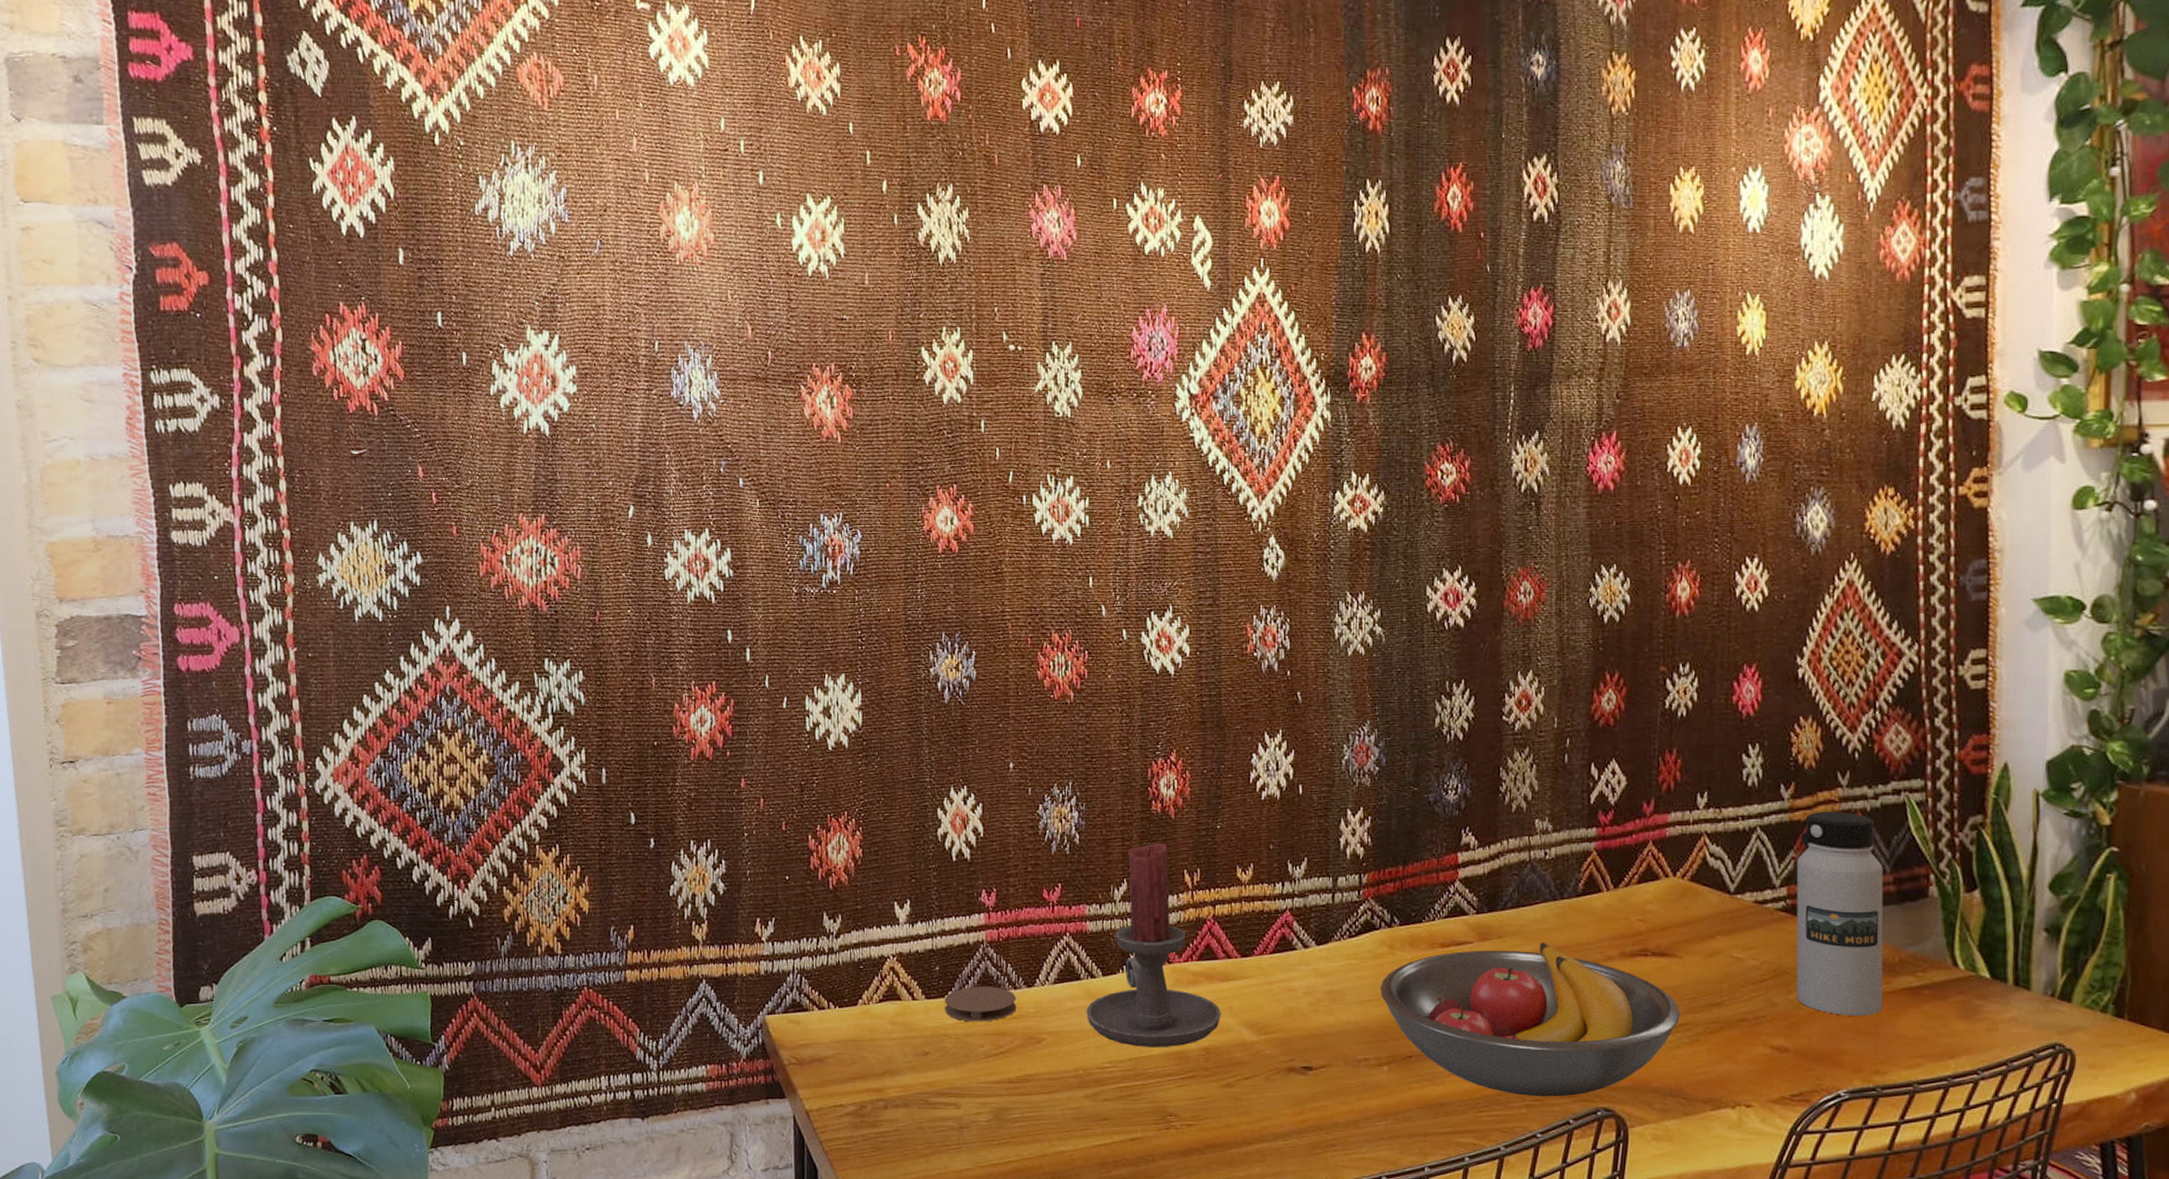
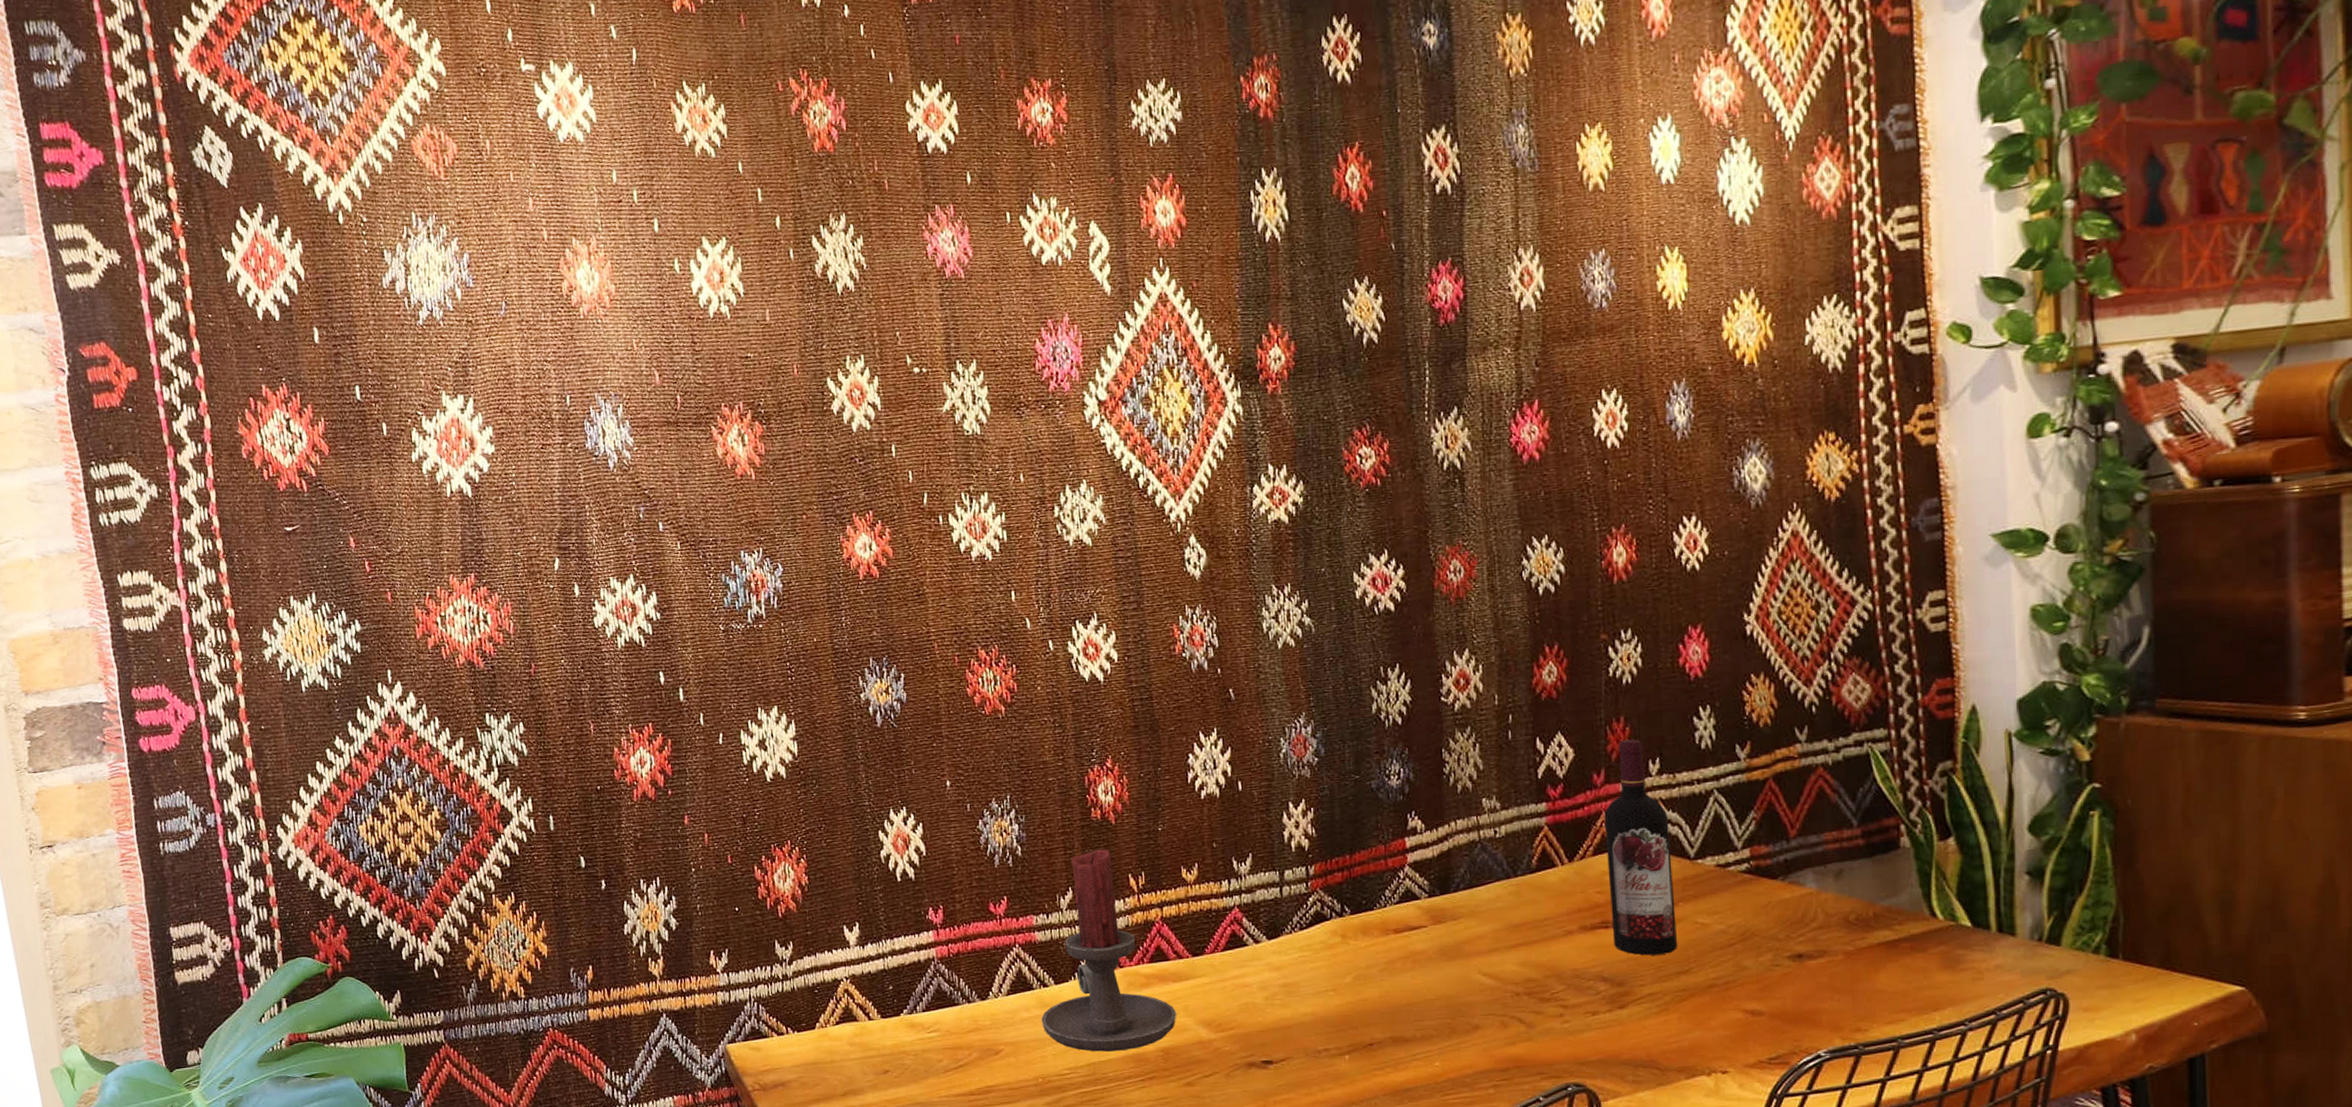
coaster: present [945,986,1017,1022] -> none [900,1002,972,1038]
fruit bowl: present [1380,942,1680,1097] -> none [1335,921,1647,1077]
wine bottle: none [1650,772,1713,986] -> present [1604,739,1677,956]
water bottle: present [1796,811,1884,1015] -> none [1758,767,1858,975]

